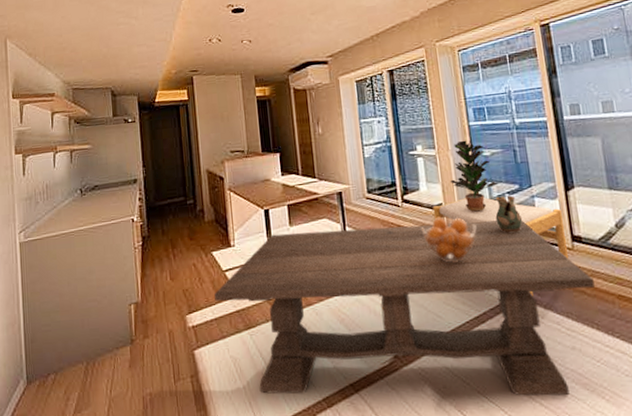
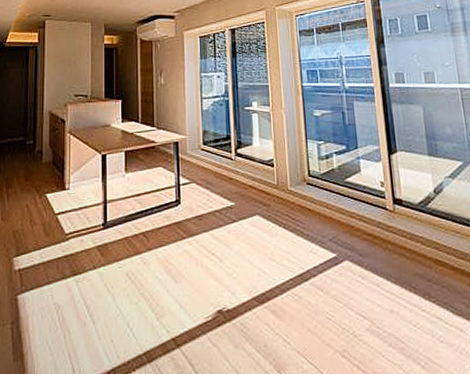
dining table: present [214,220,595,396] -> none [44,178,413,360]
fruit basket: present [422,218,476,263] -> none [253,173,304,218]
footstool: present [432,197,569,297] -> none [264,155,390,257]
potted plant: present [449,140,496,212] -> none [281,99,325,169]
ceramic pitcher: present [495,195,523,233] -> none [322,155,348,192]

